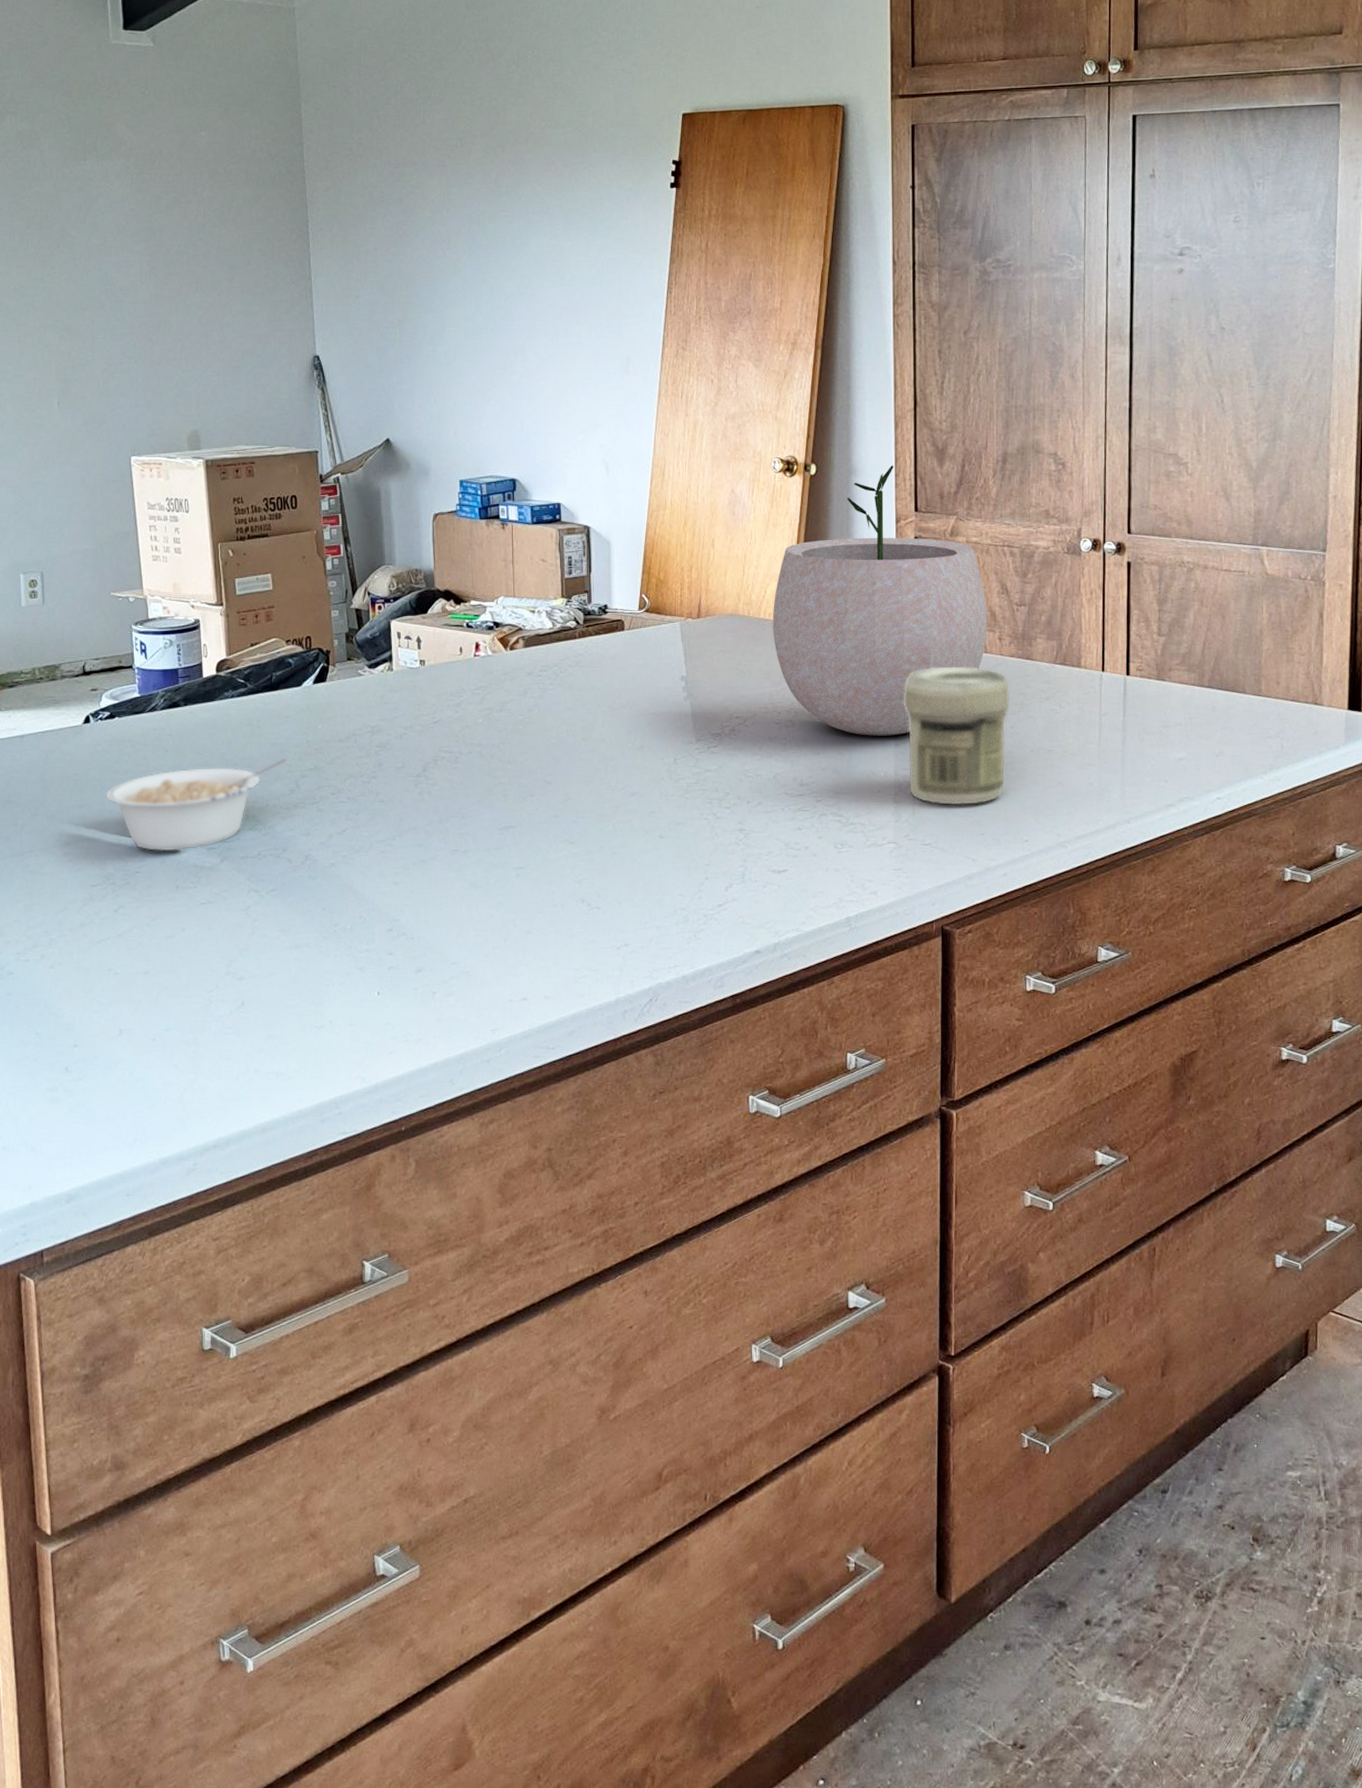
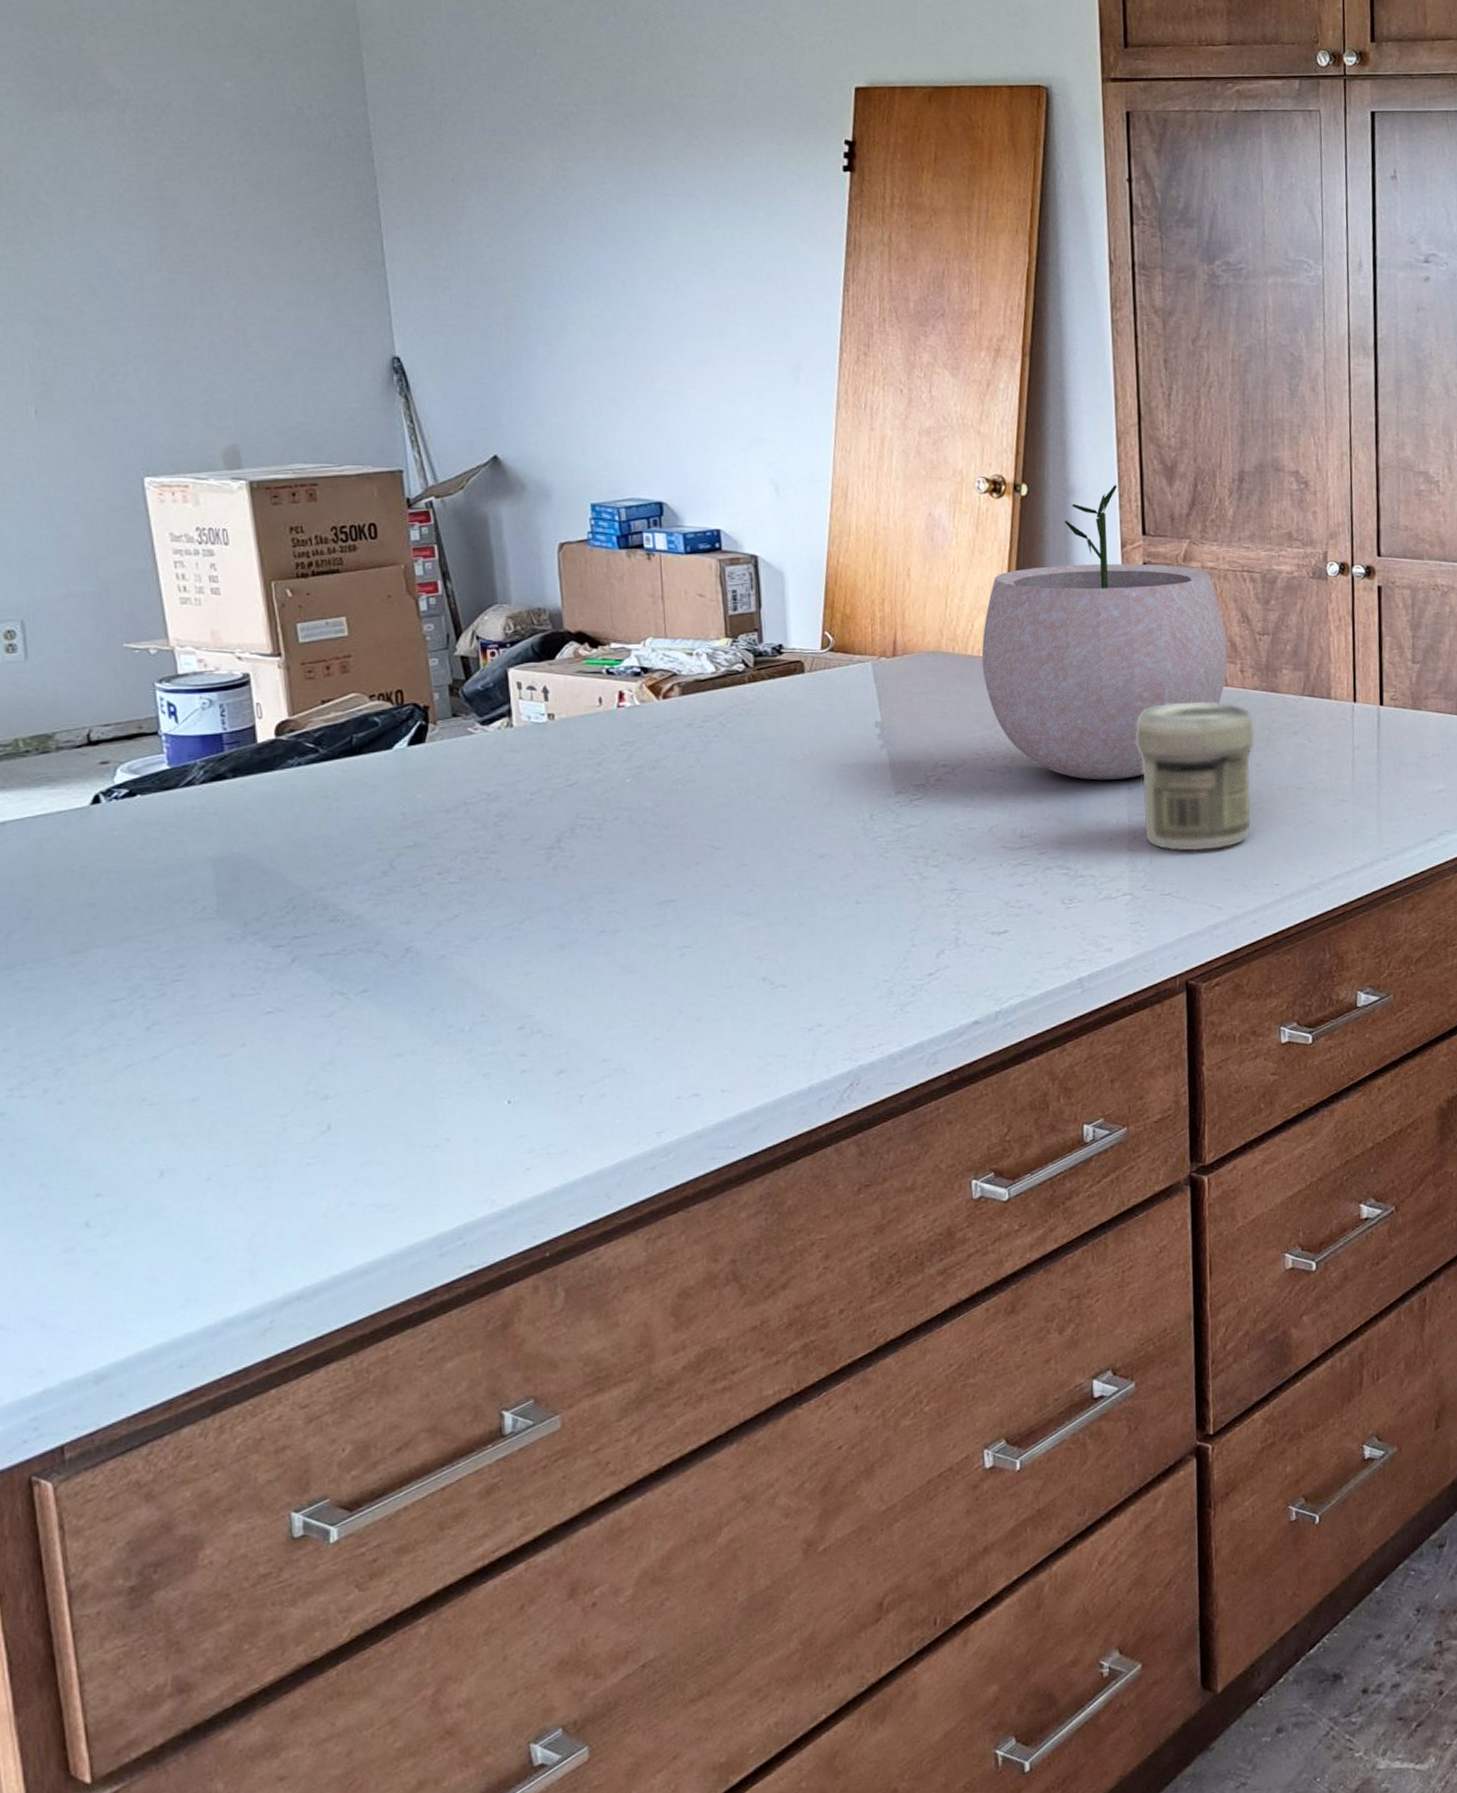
legume: present [106,758,287,852] -> none [127,834,377,954]

